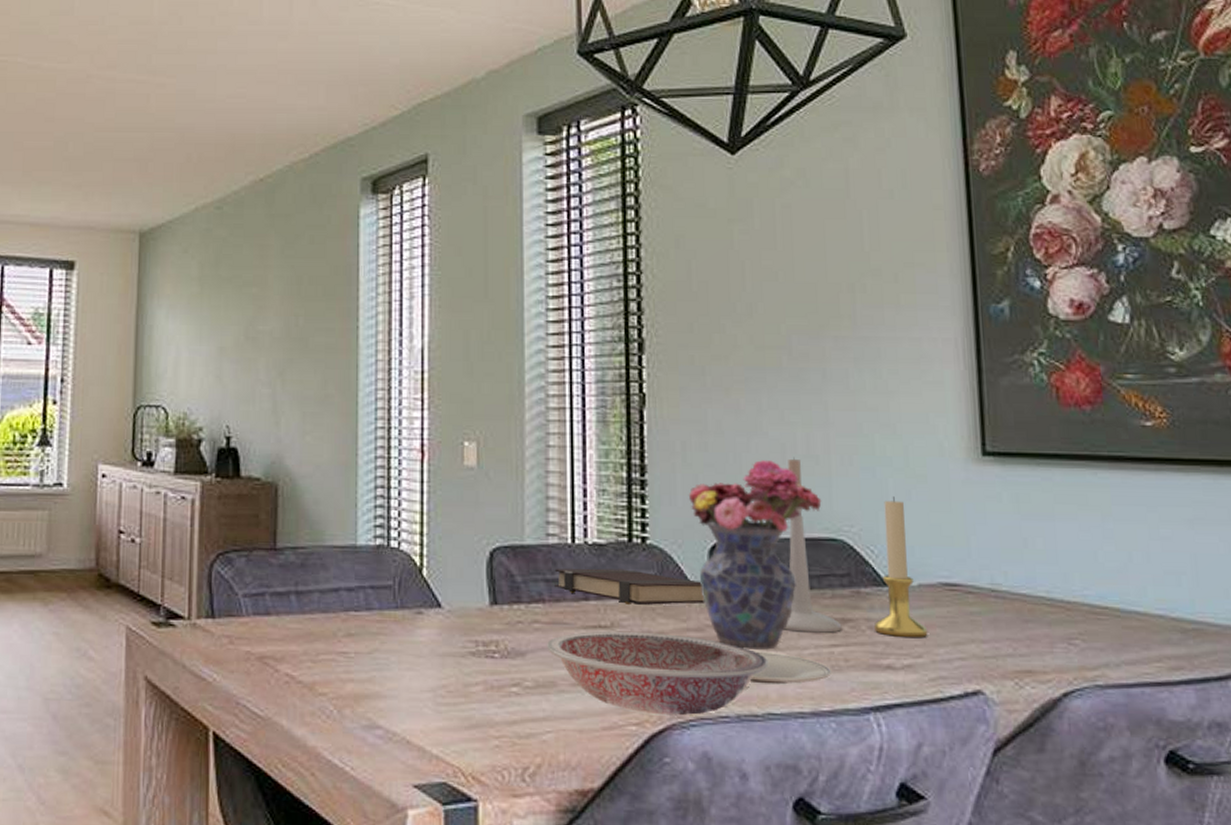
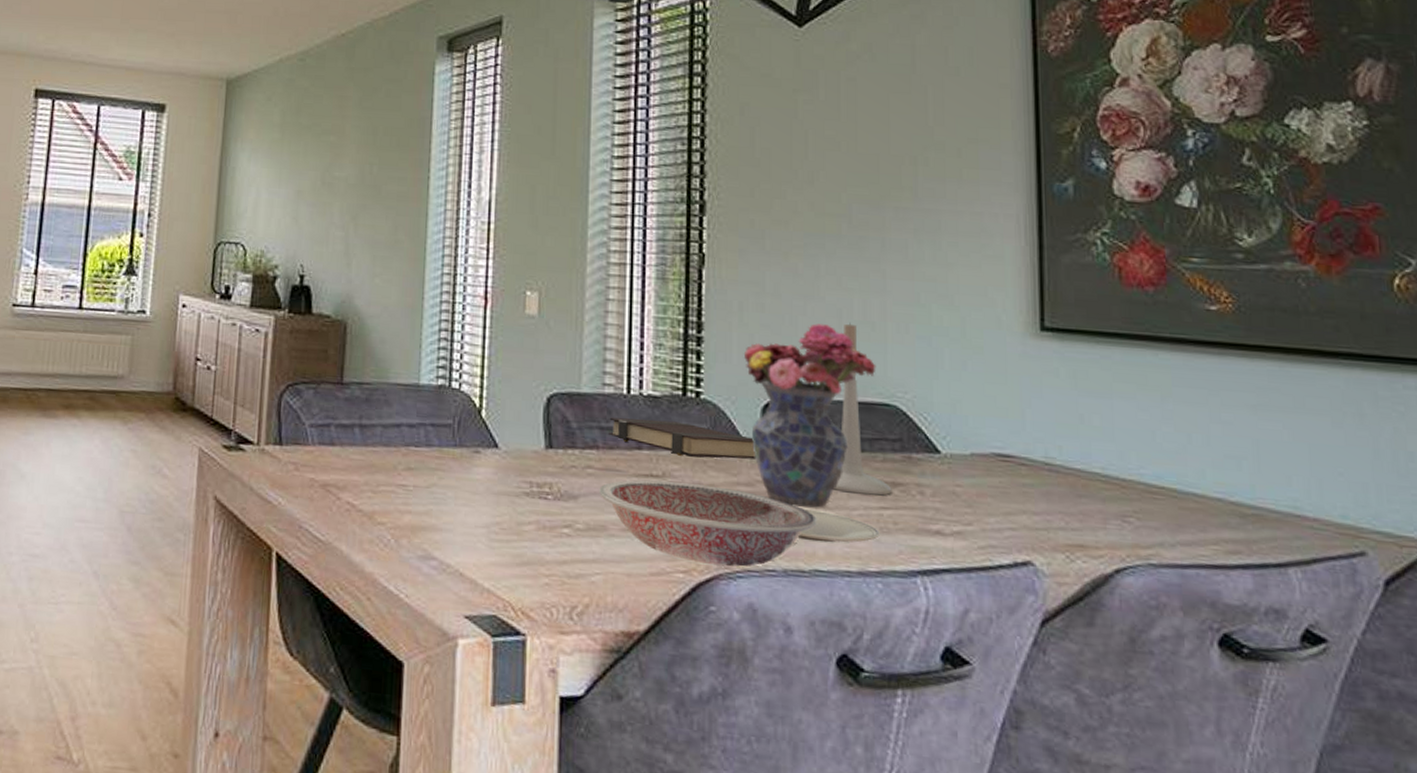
candle holder: present [873,496,928,638] -> none [924,366,979,506]

